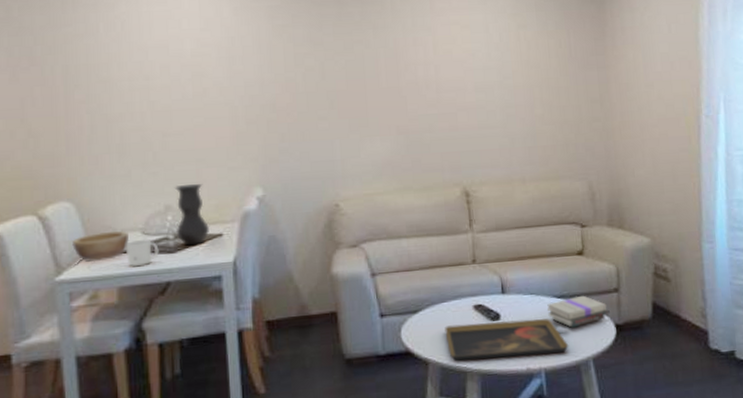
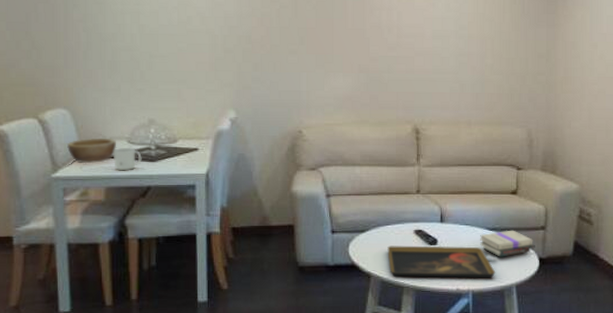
vase: present [174,183,210,247] -> none [157,102,188,158]

